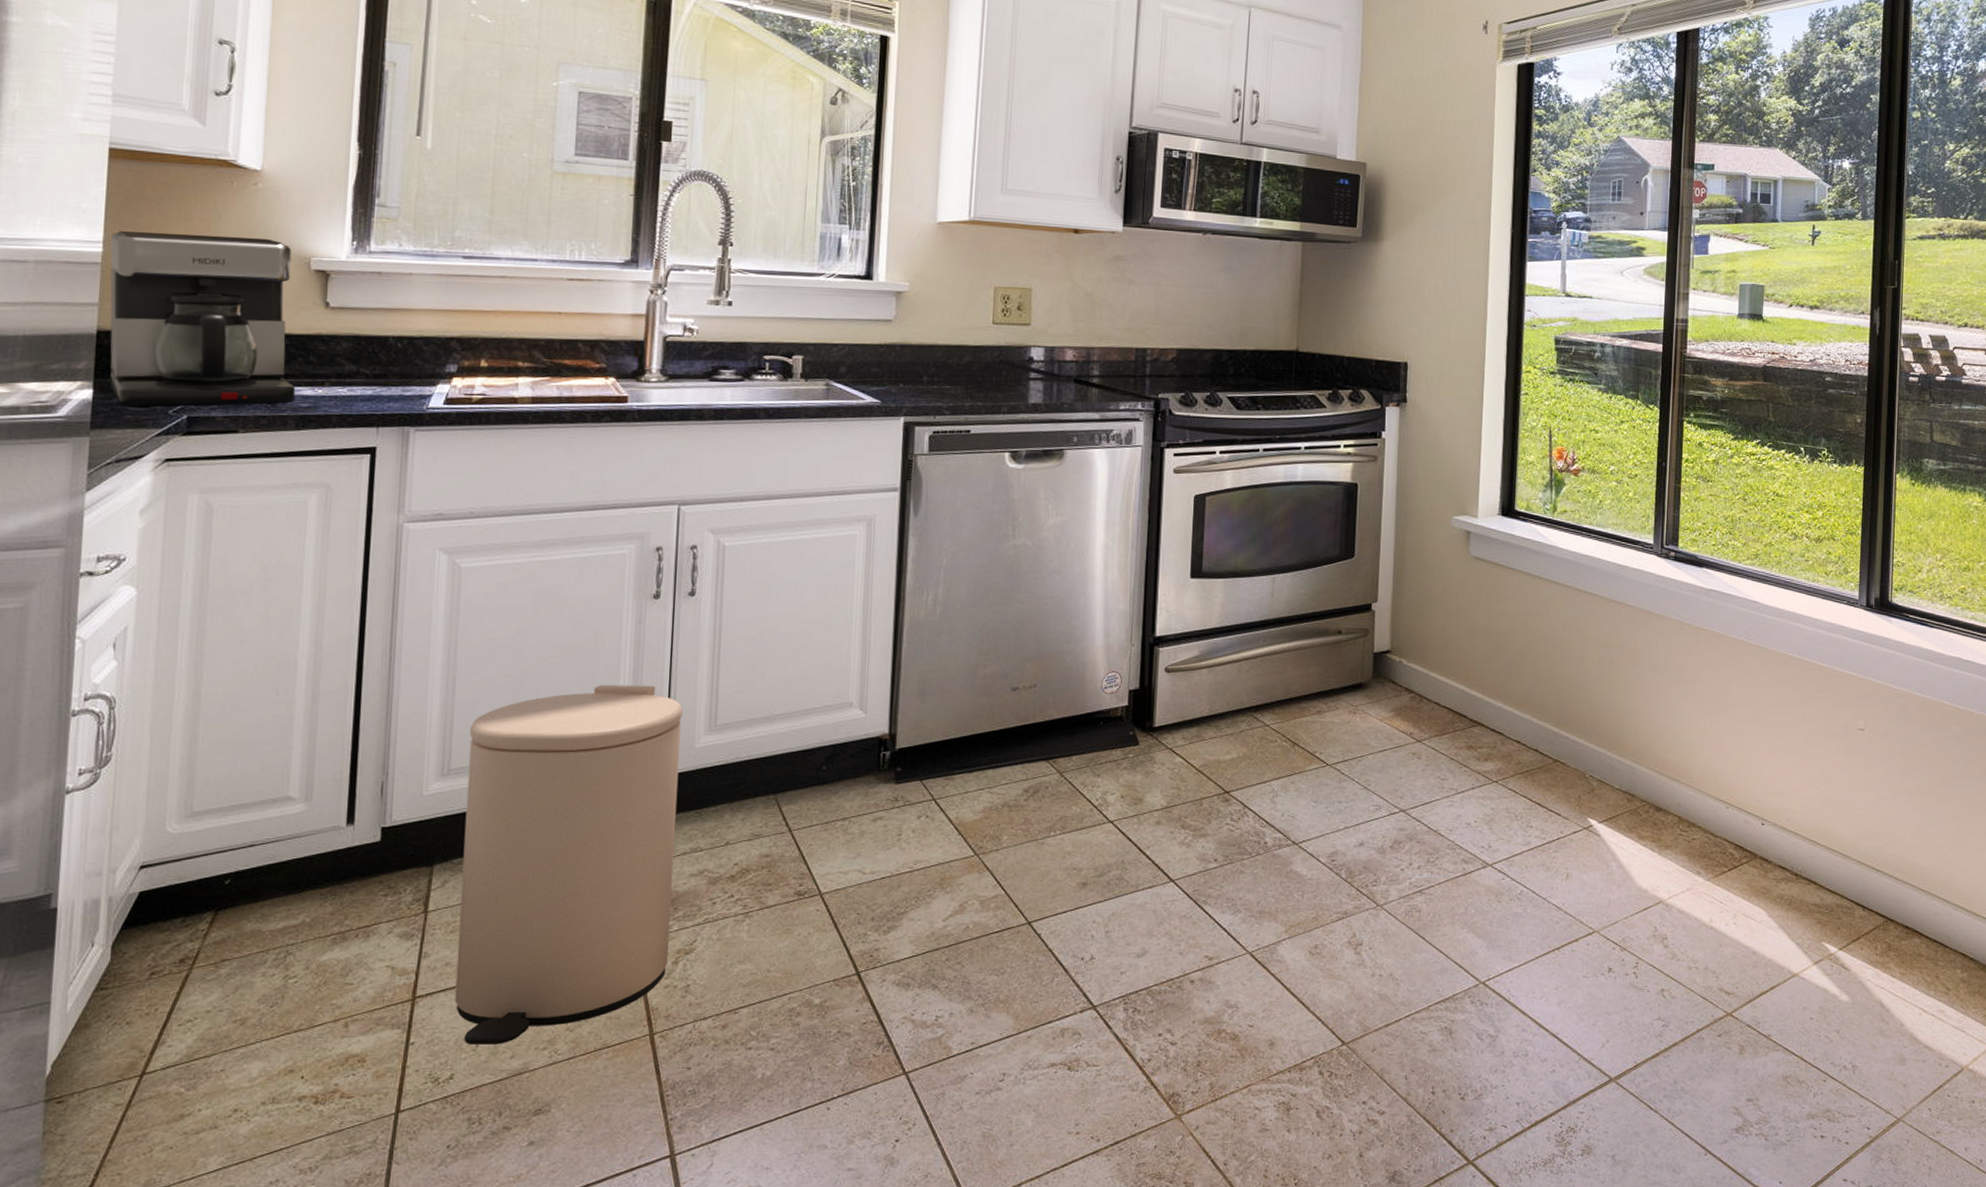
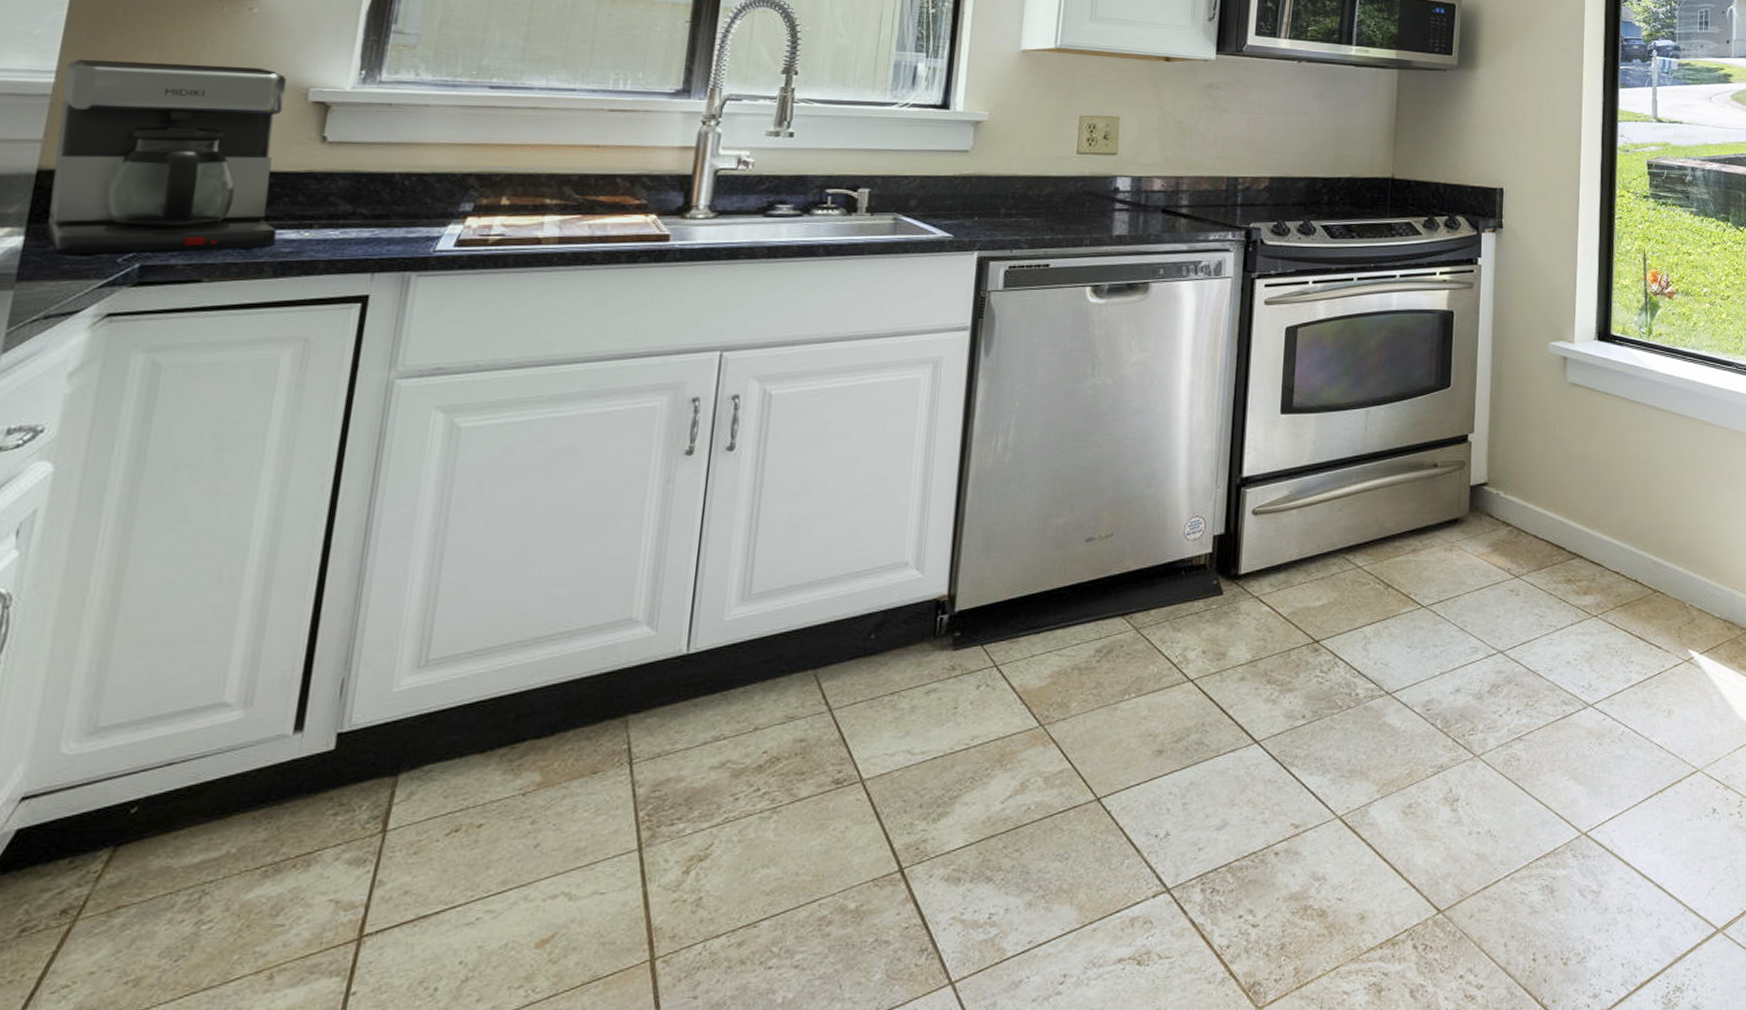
pedal bin: present [454,684,683,1045] -> none [411,553,712,989]

